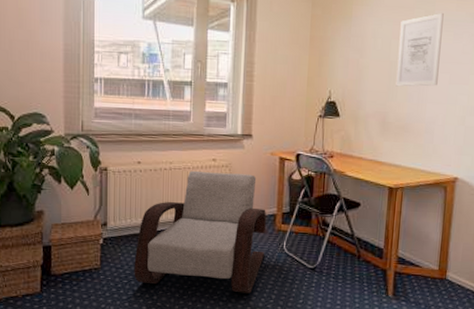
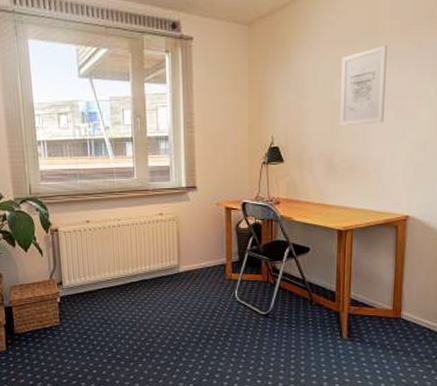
armchair: present [134,170,266,293] -> none [91,226,217,342]

